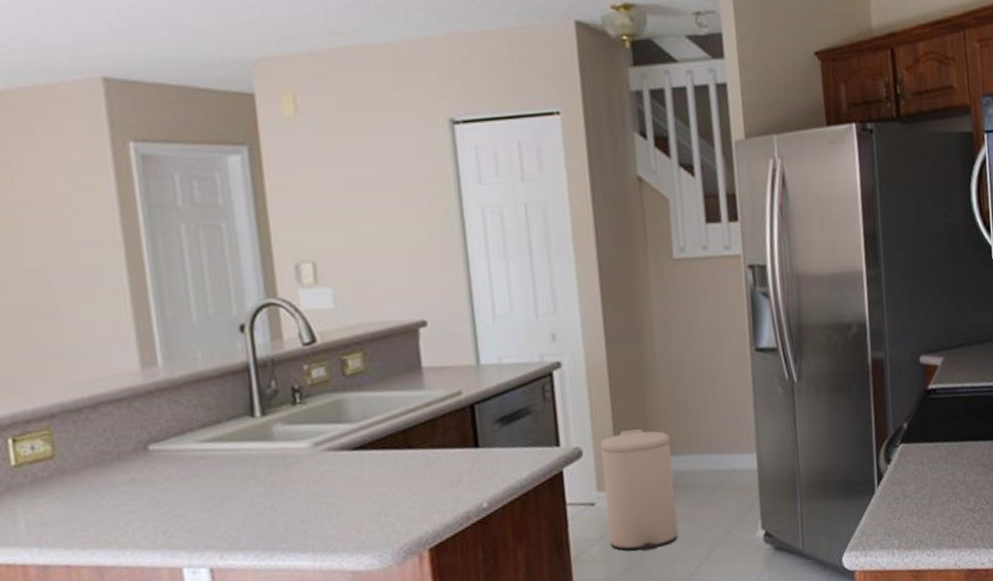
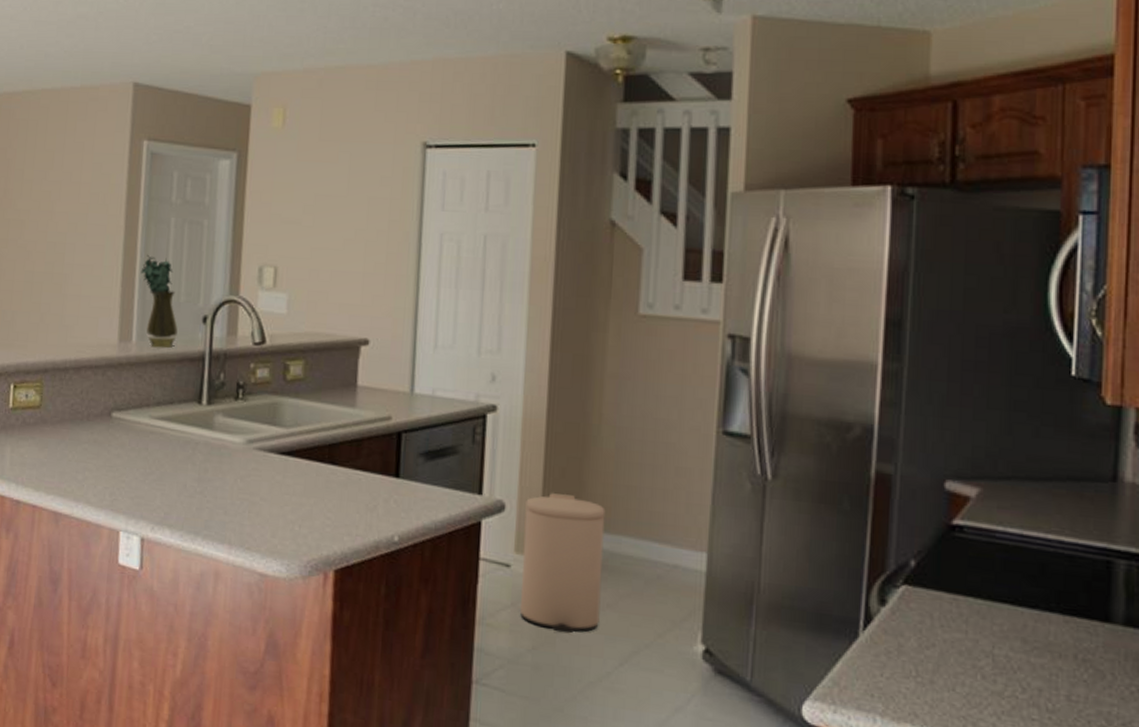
vase: none [153,268,212,368] -> present [140,254,178,349]

